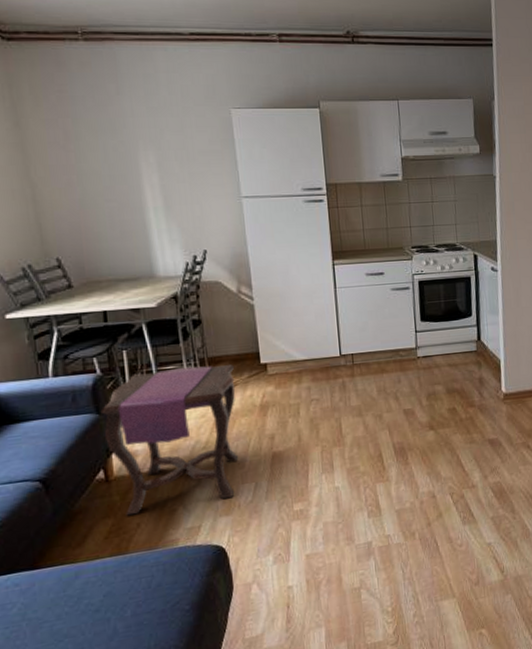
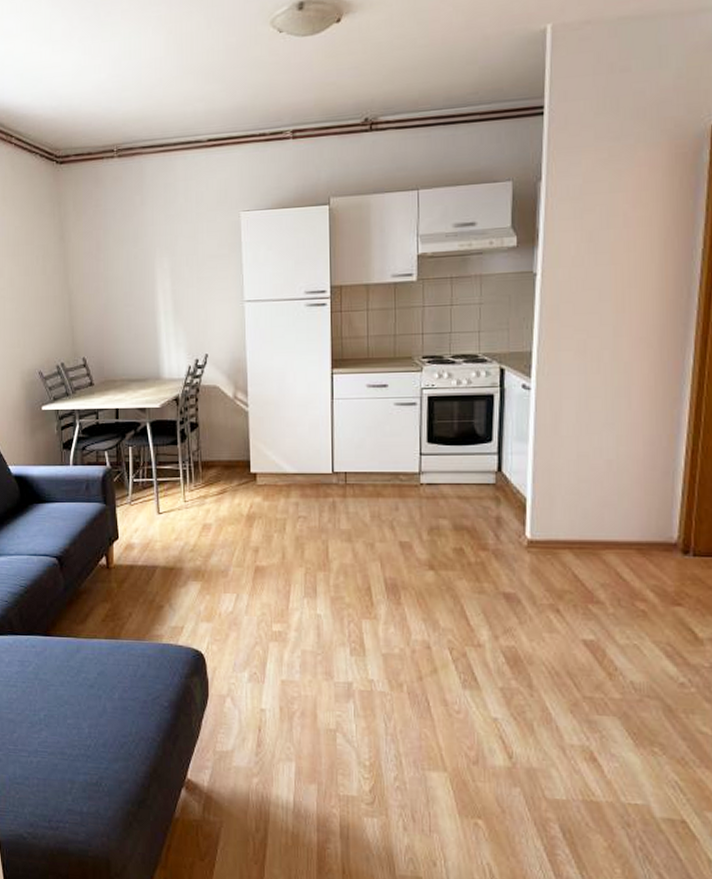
side table: present [100,365,239,516] -> none [107,468,226,606]

